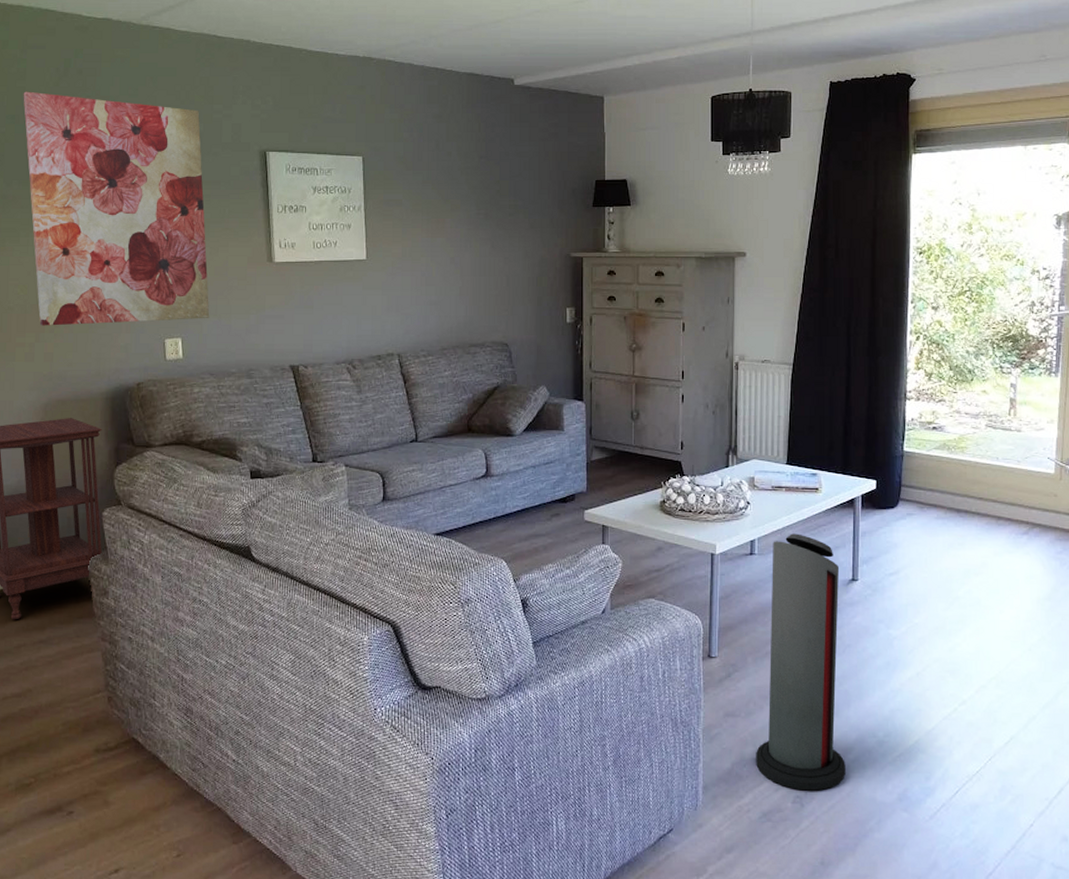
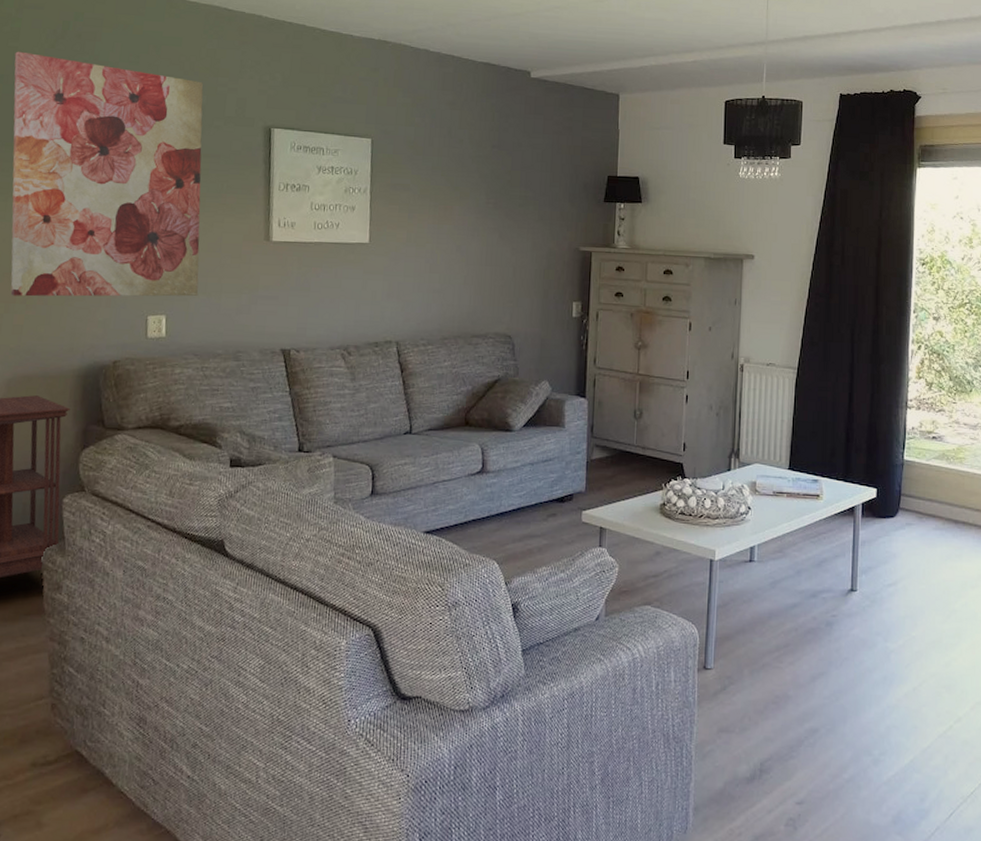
air purifier: present [756,533,845,791] -> none [749,541,840,813]

